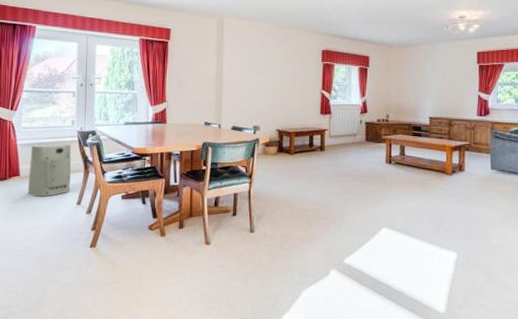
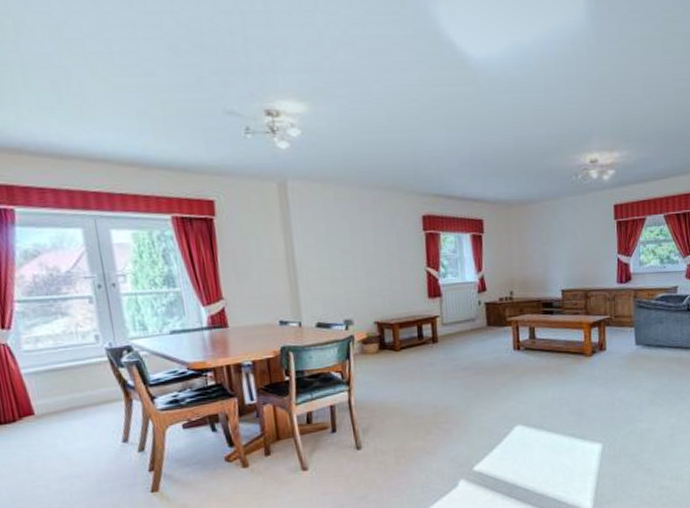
air purifier: present [27,143,71,197] -> none [43,365,110,439]

